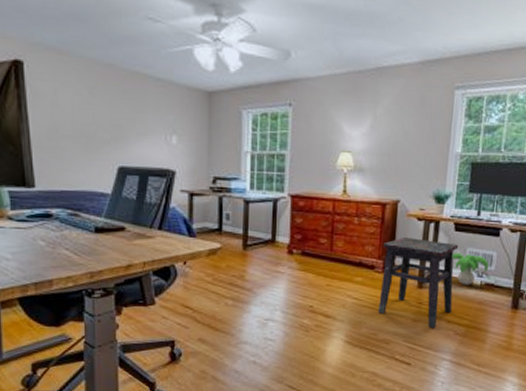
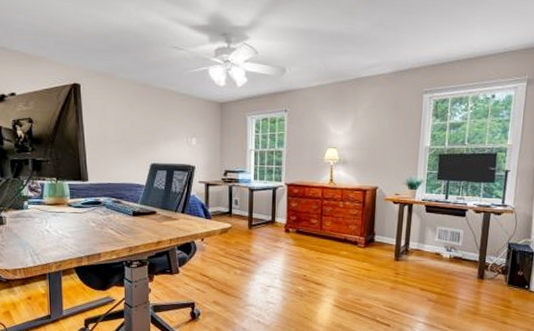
side table: present [378,236,459,328] -> none [361,217,430,295]
decorative plant: present [452,252,489,285] -> none [424,230,457,258]

